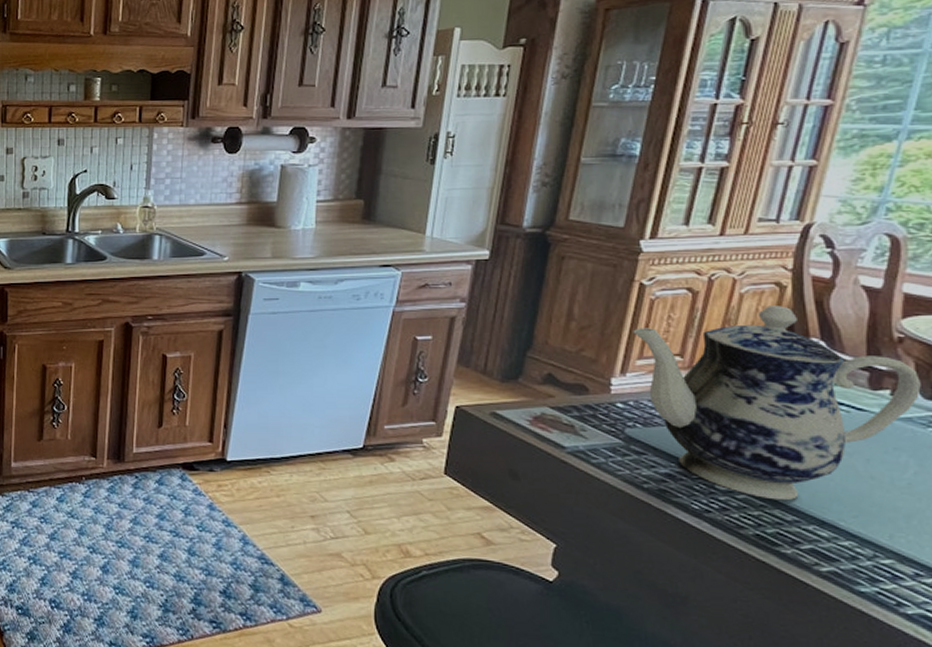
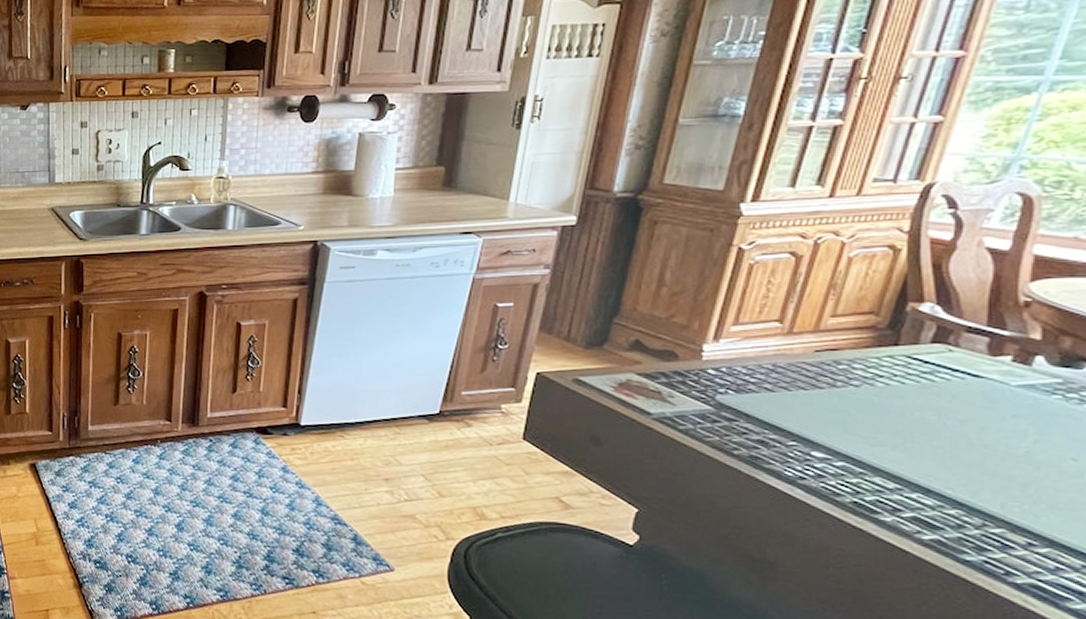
teapot: present [633,306,921,501] -> none [728,269,1047,469]

